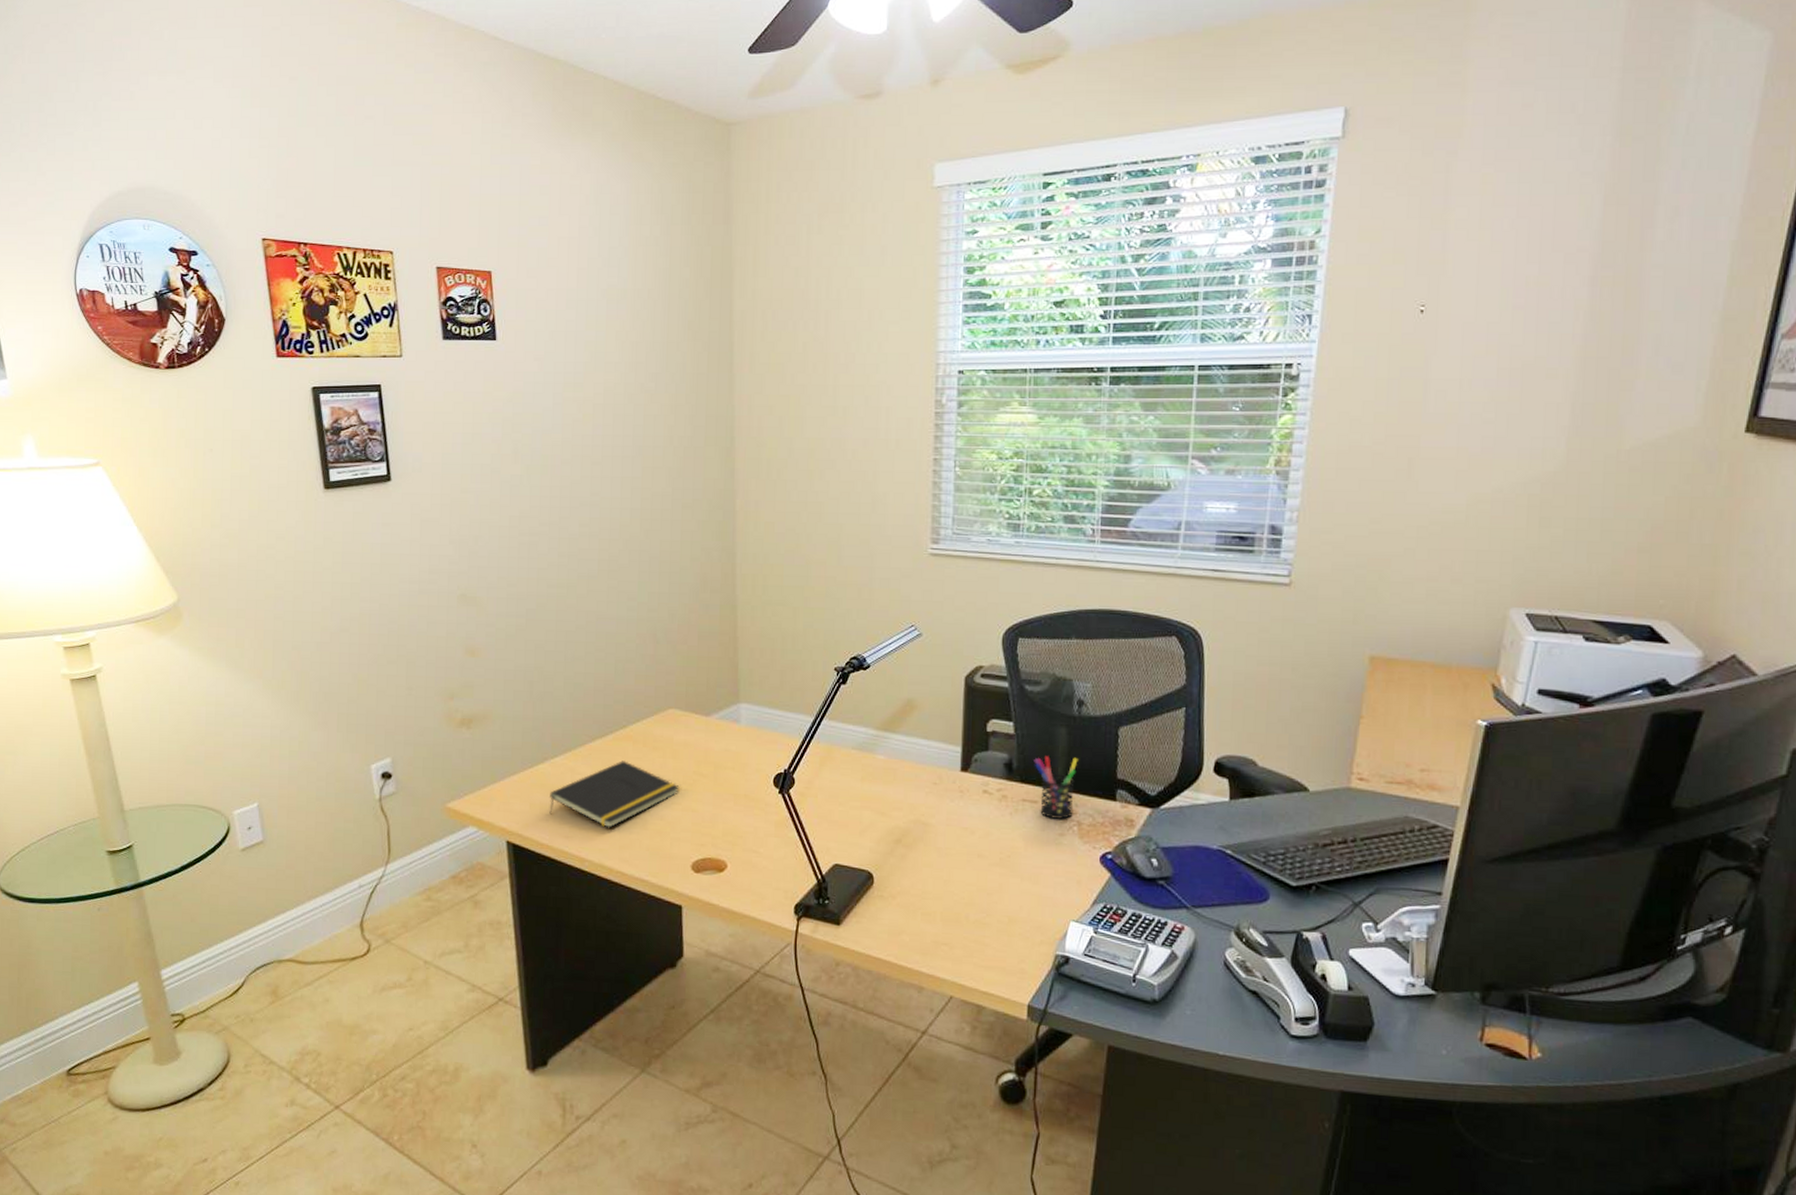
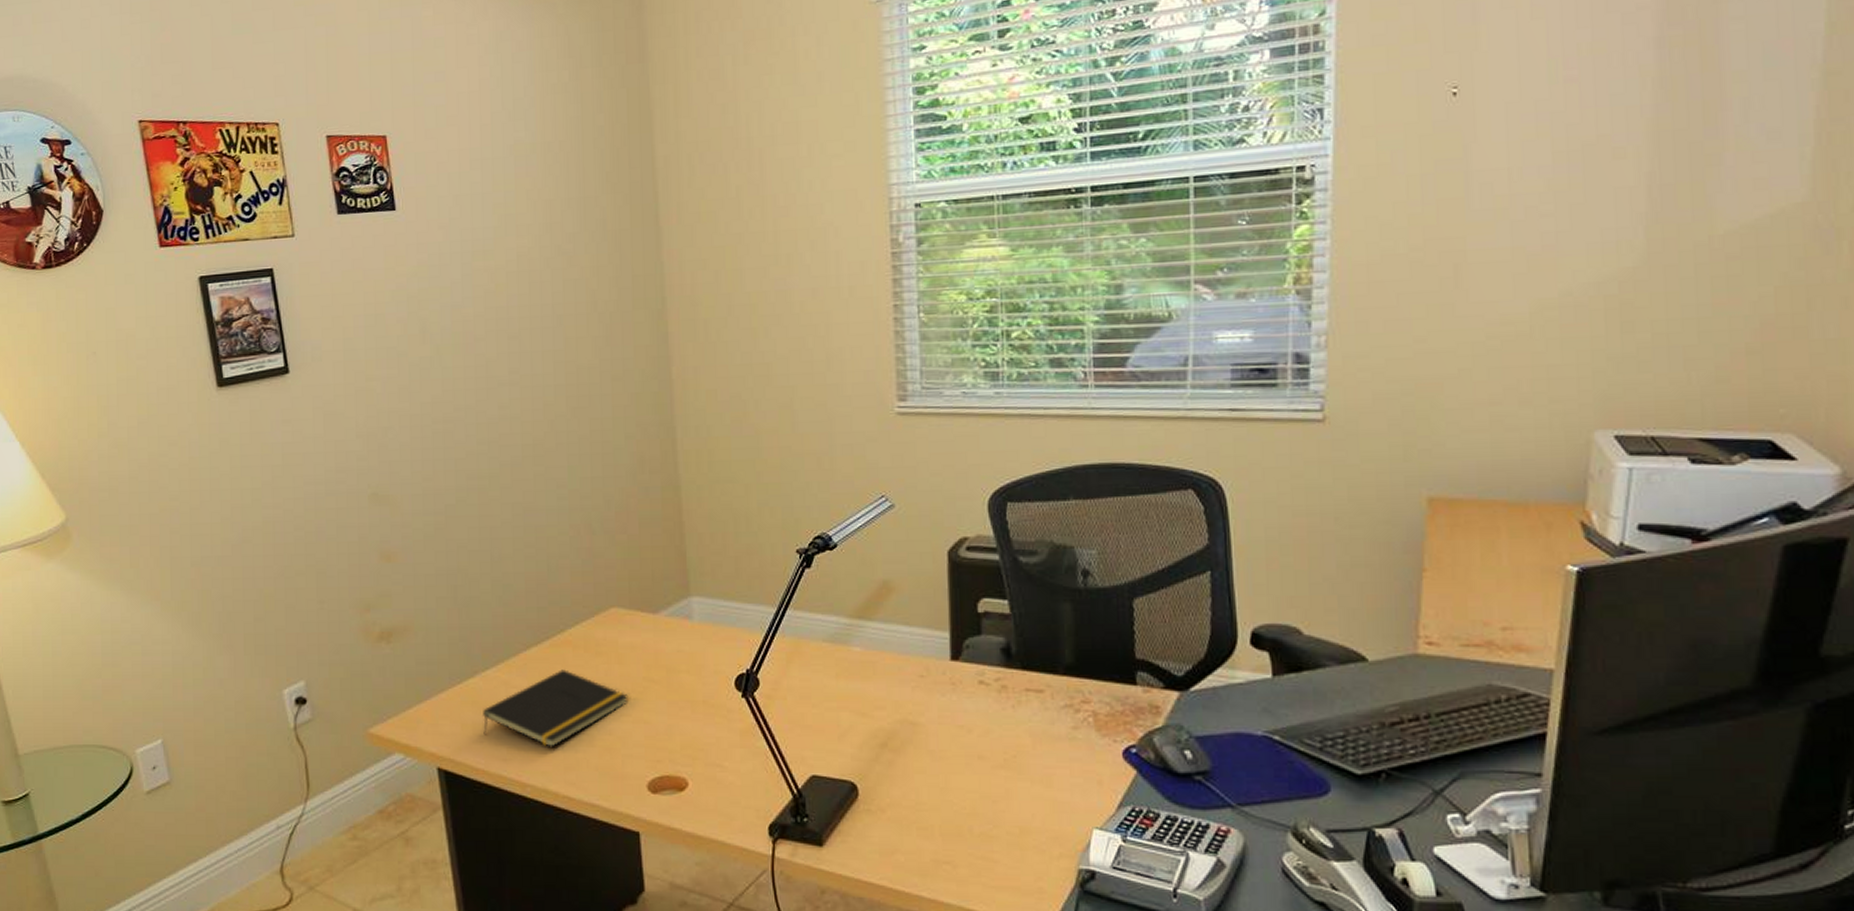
pen holder: present [1034,756,1078,820] -> none [1035,637,1088,711]

